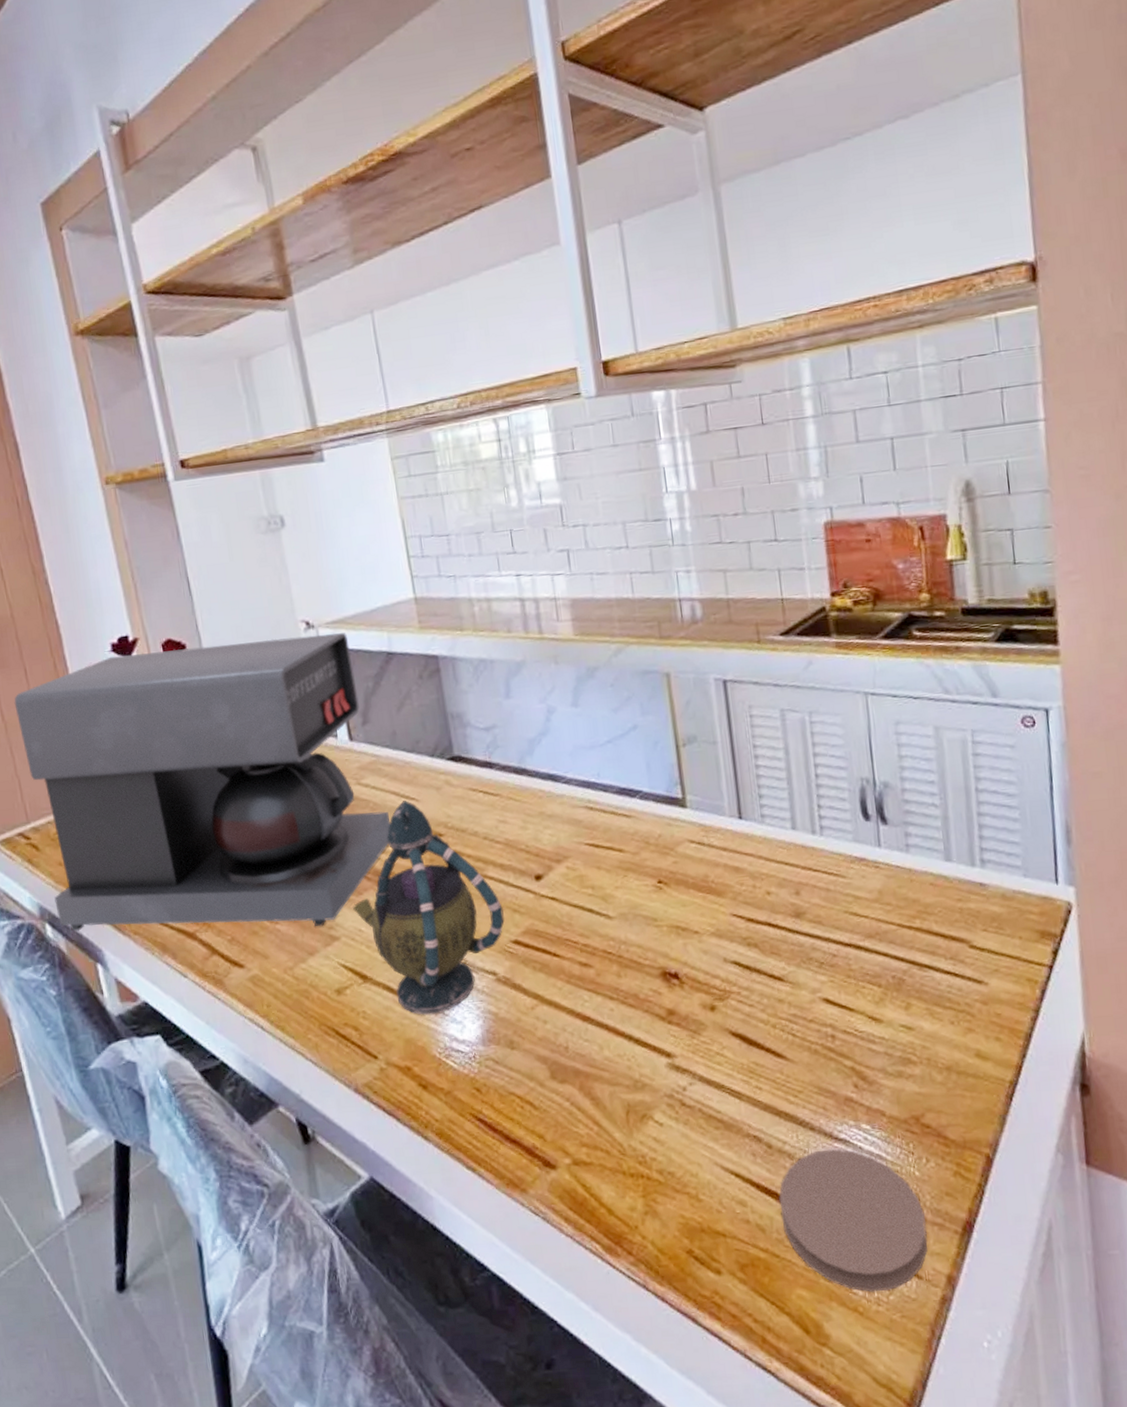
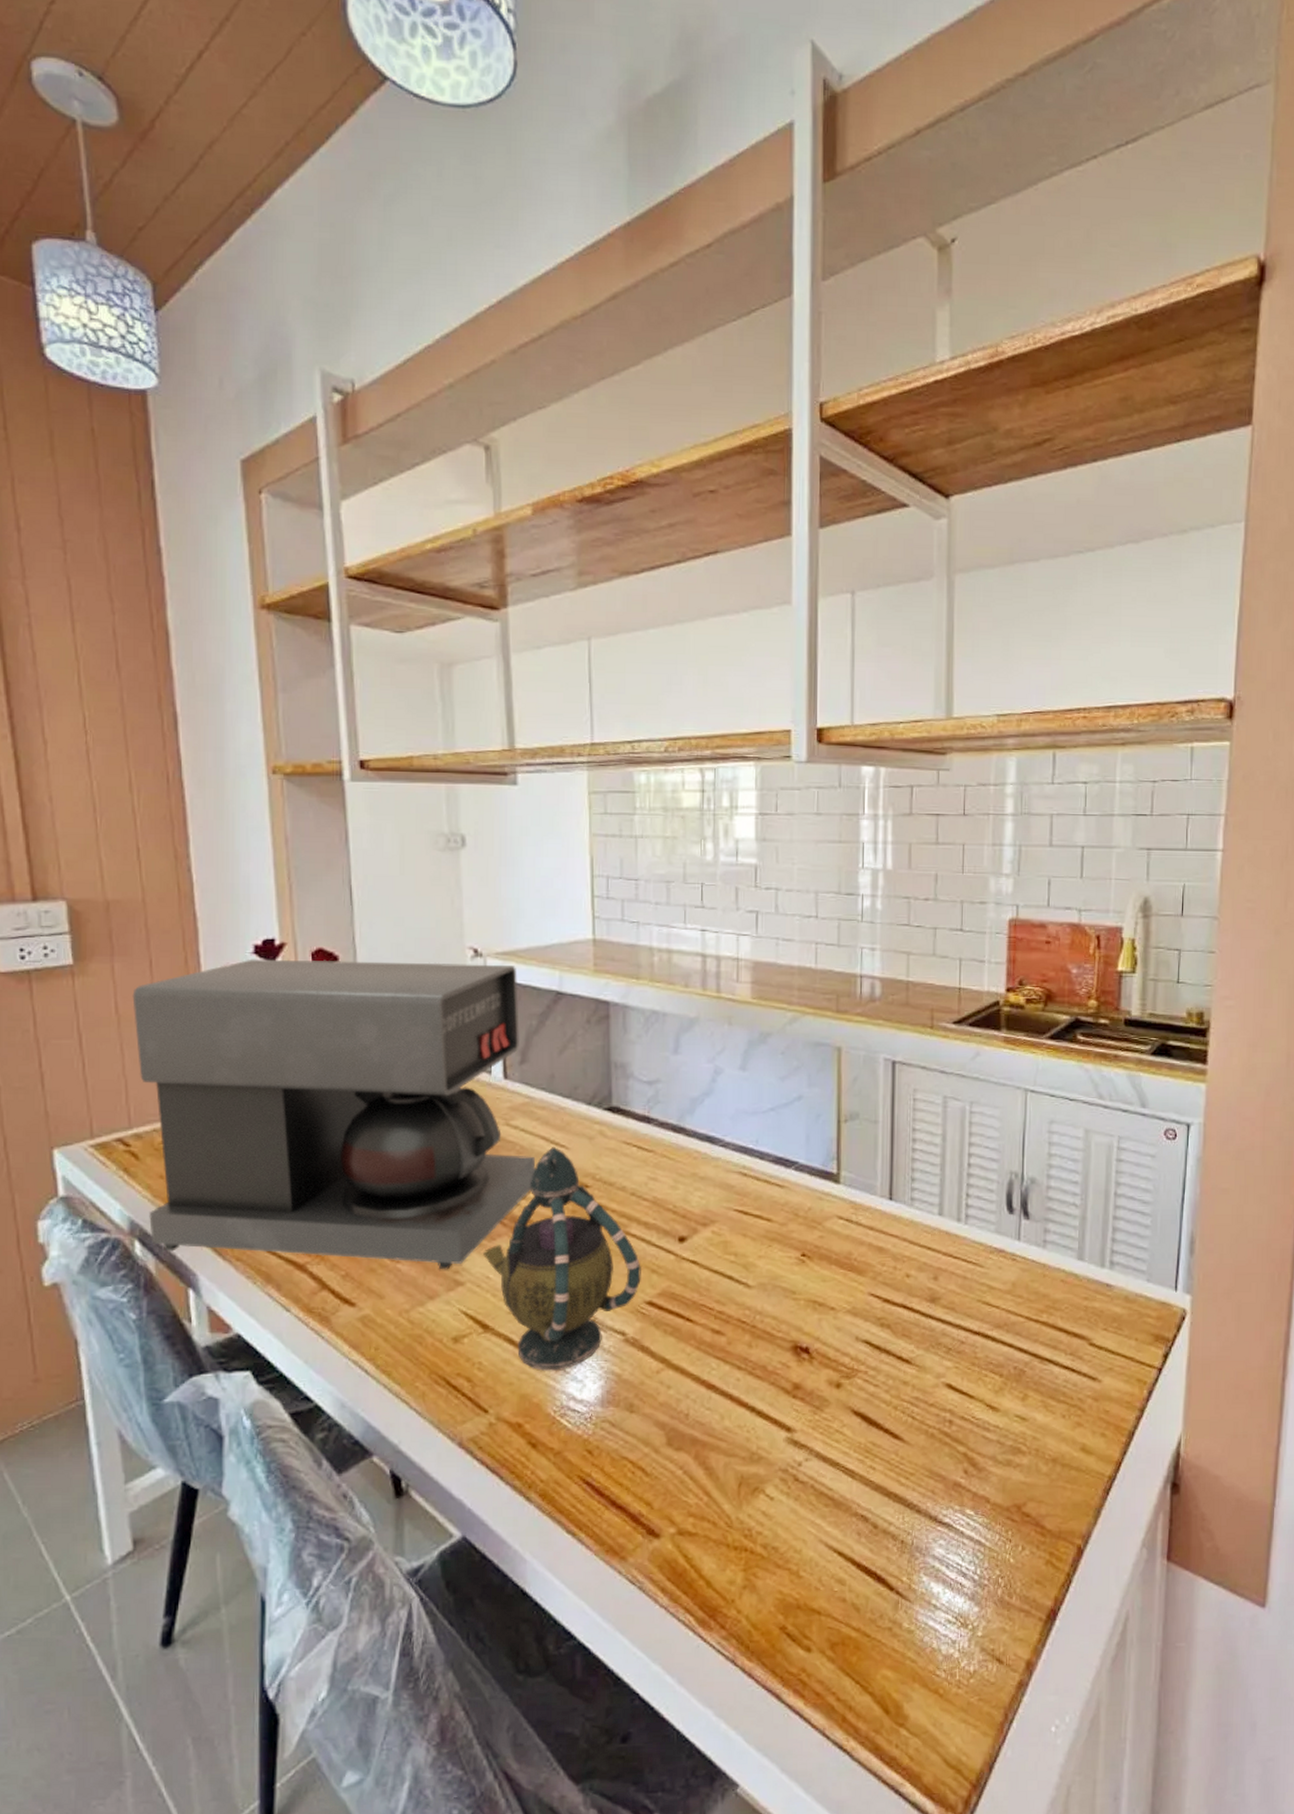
coaster: present [779,1149,928,1292] -> none [877,1532,1014,1675]

